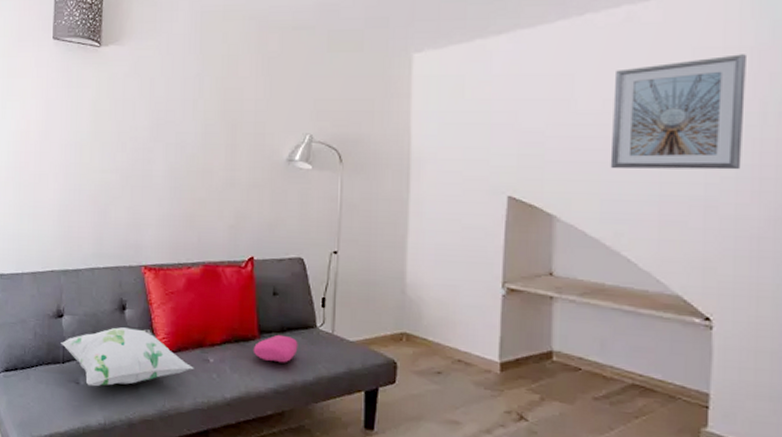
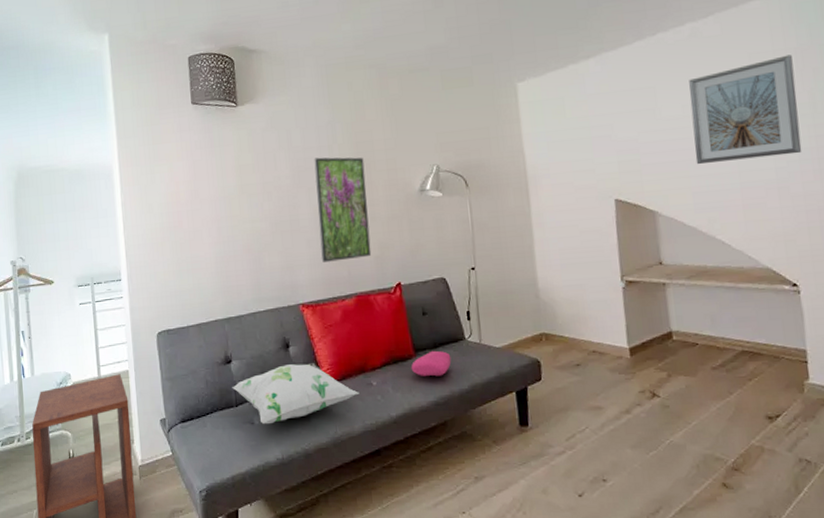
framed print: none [172,111,230,226] -> present [314,157,372,262]

